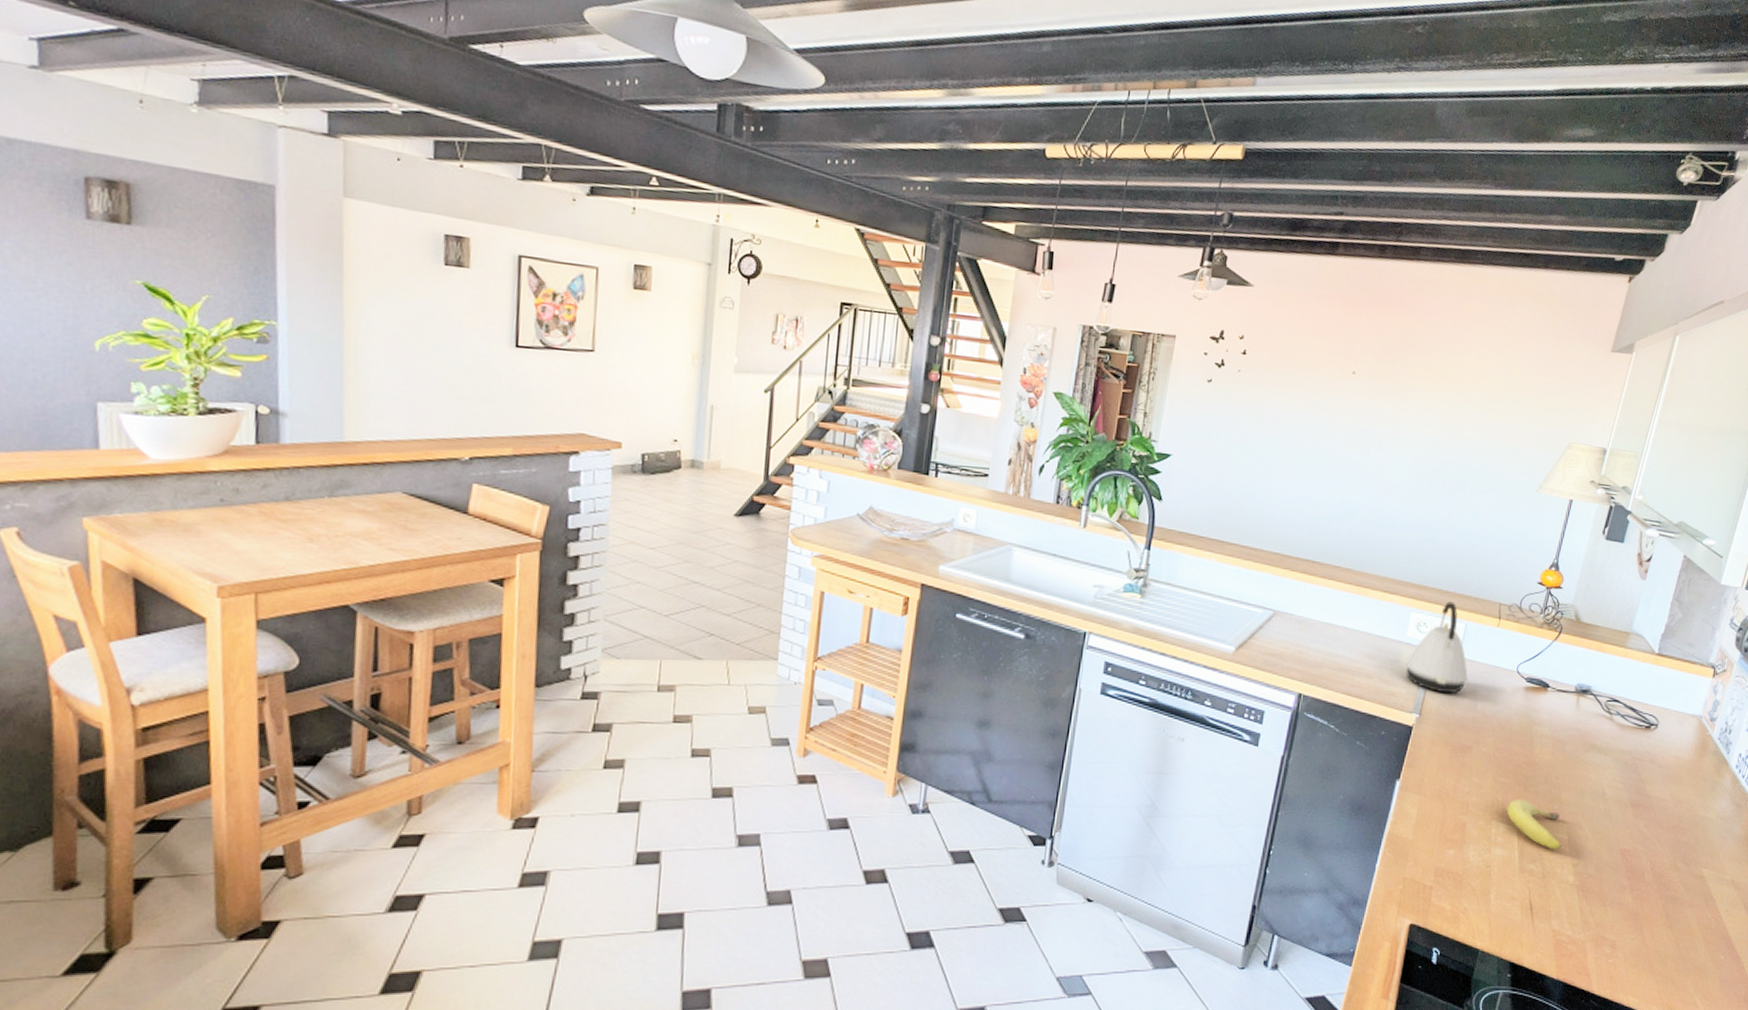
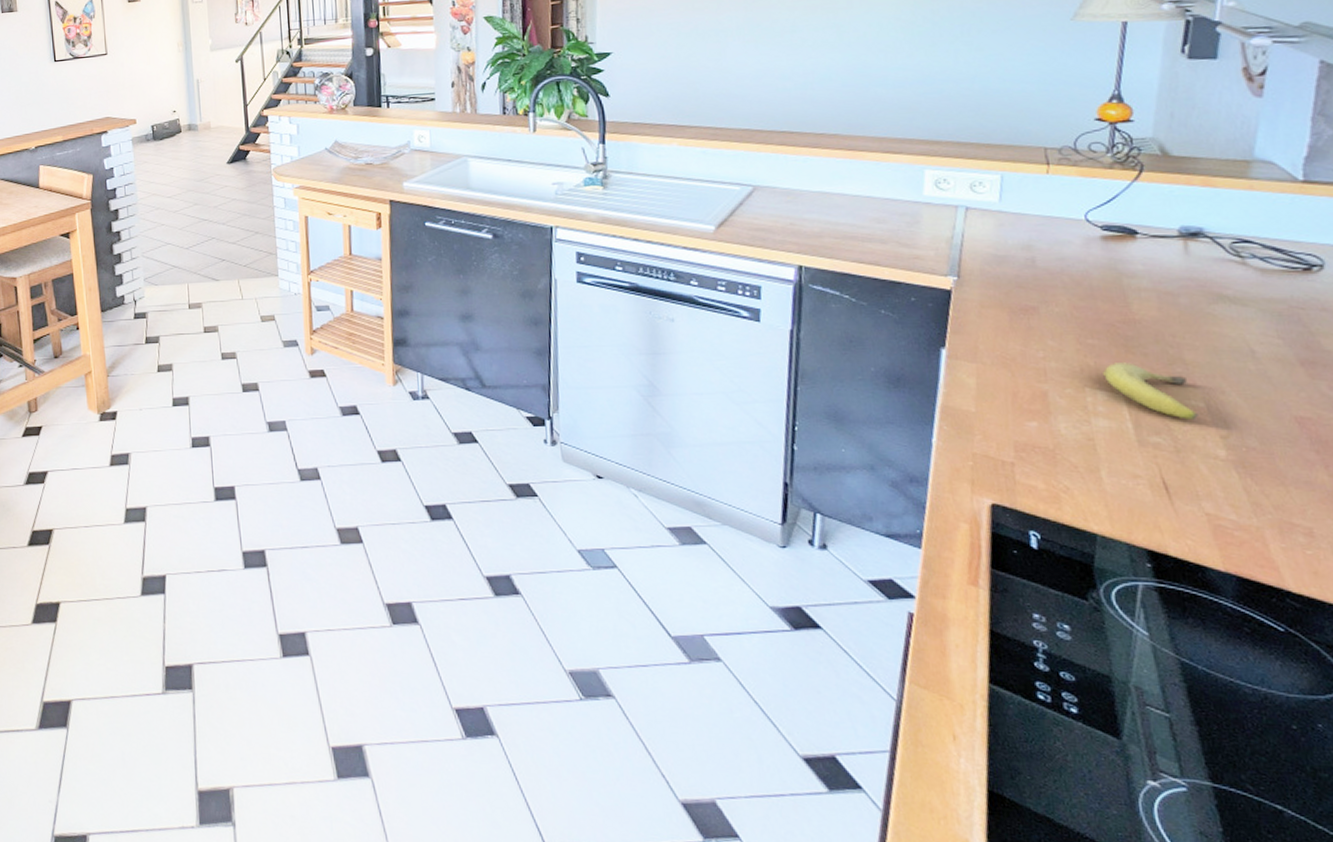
kettle: present [1405,601,1468,694] -> none [928,153,1017,252]

